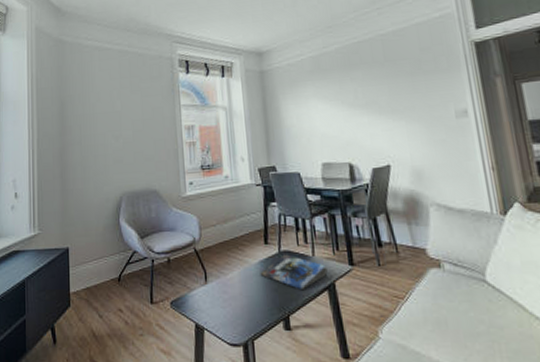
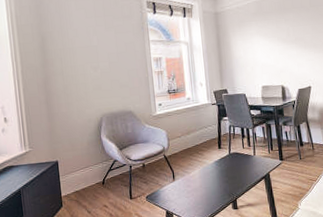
magazine: present [260,254,328,291] -> none [215,155,265,181]

